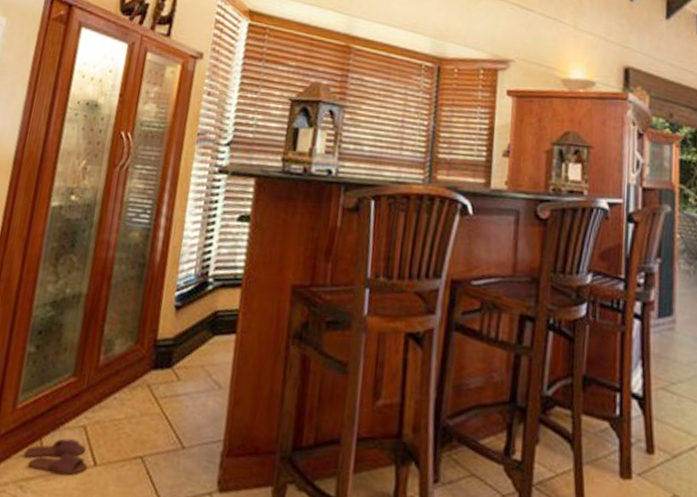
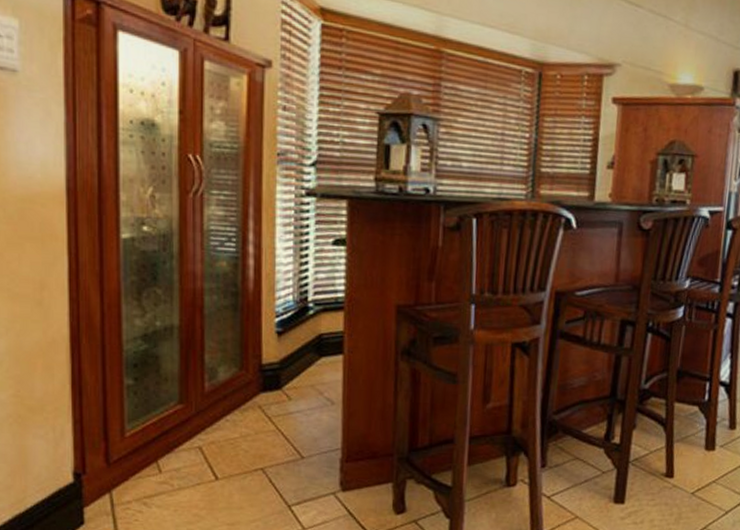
slippers: present [24,438,88,475] -> none [142,459,209,490]

